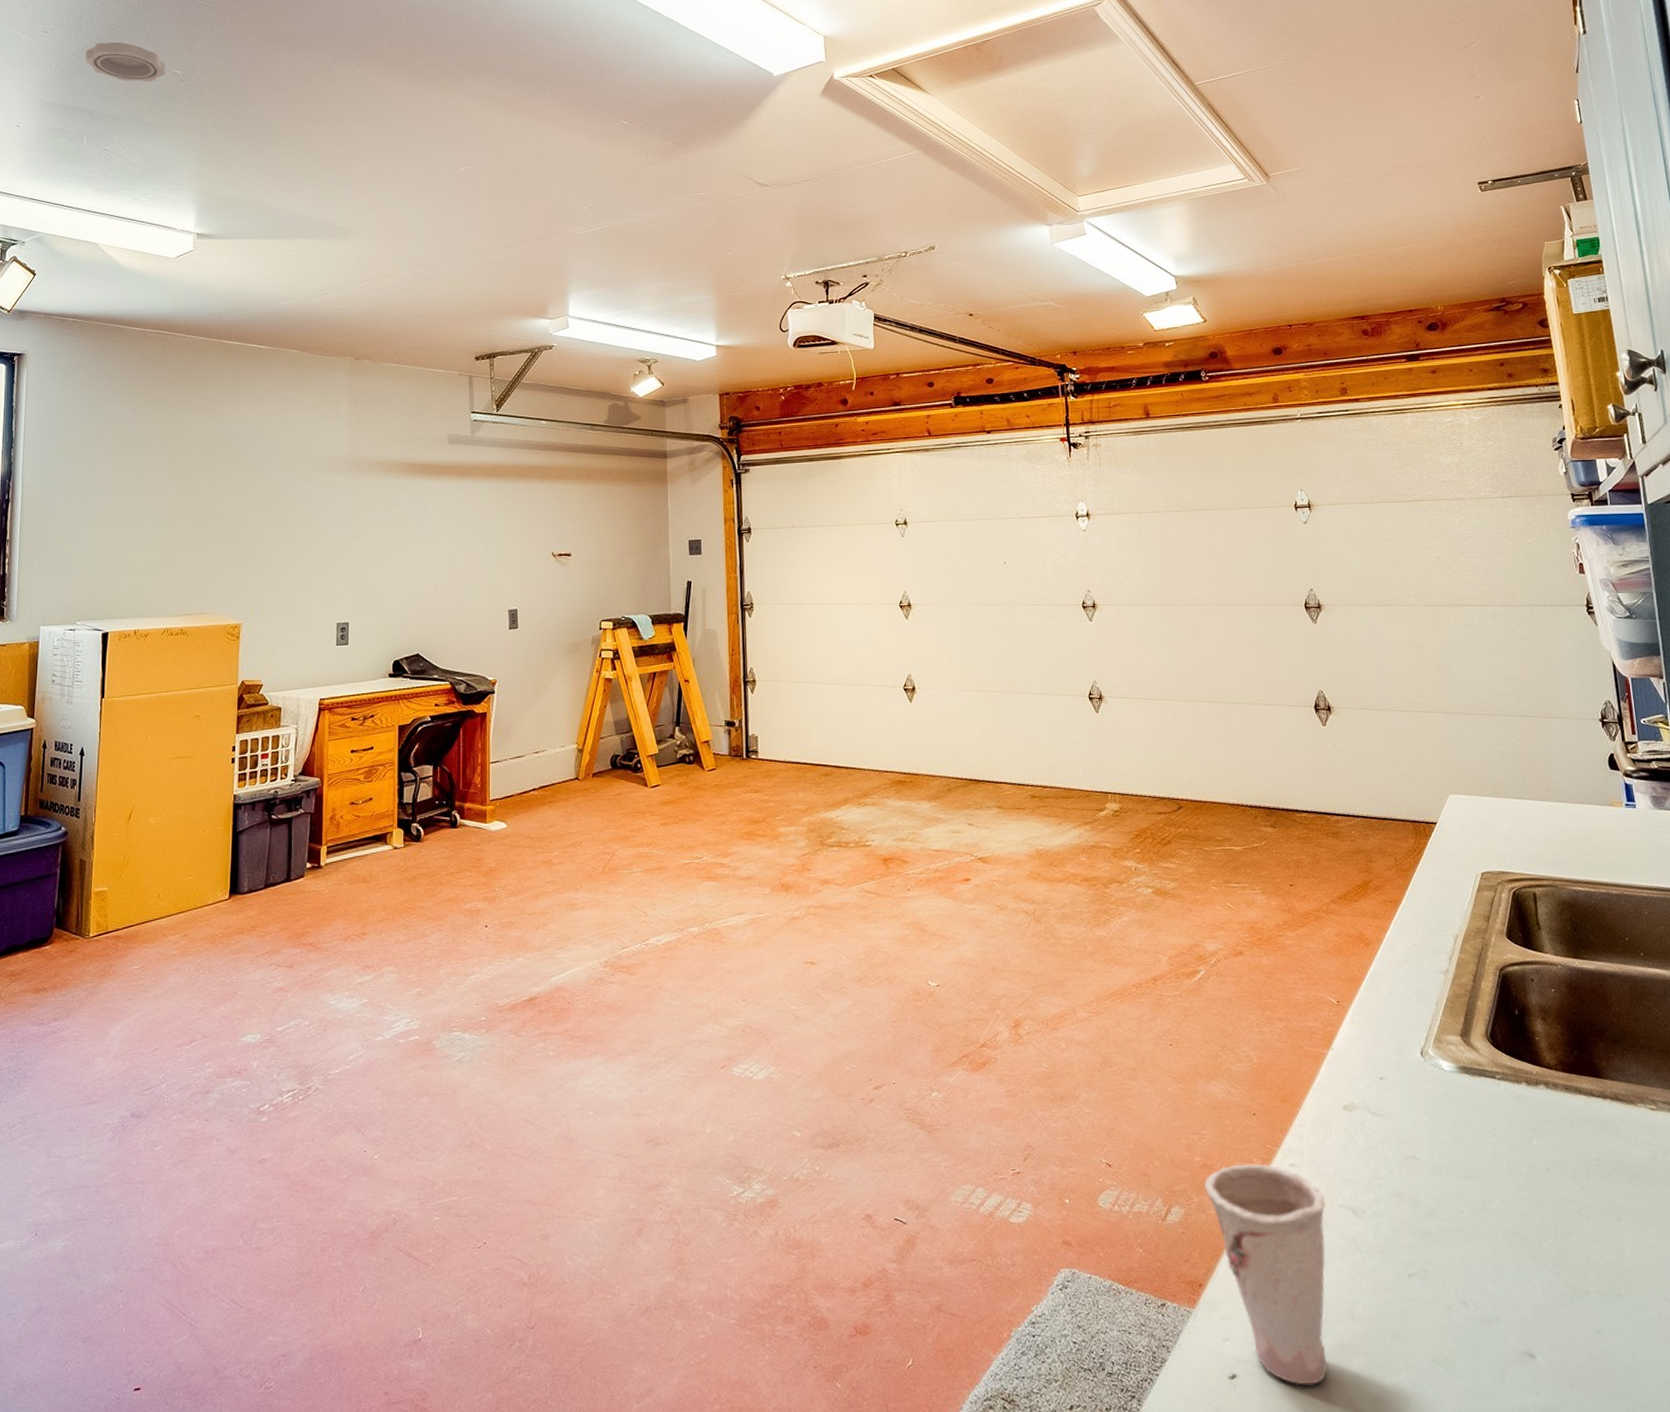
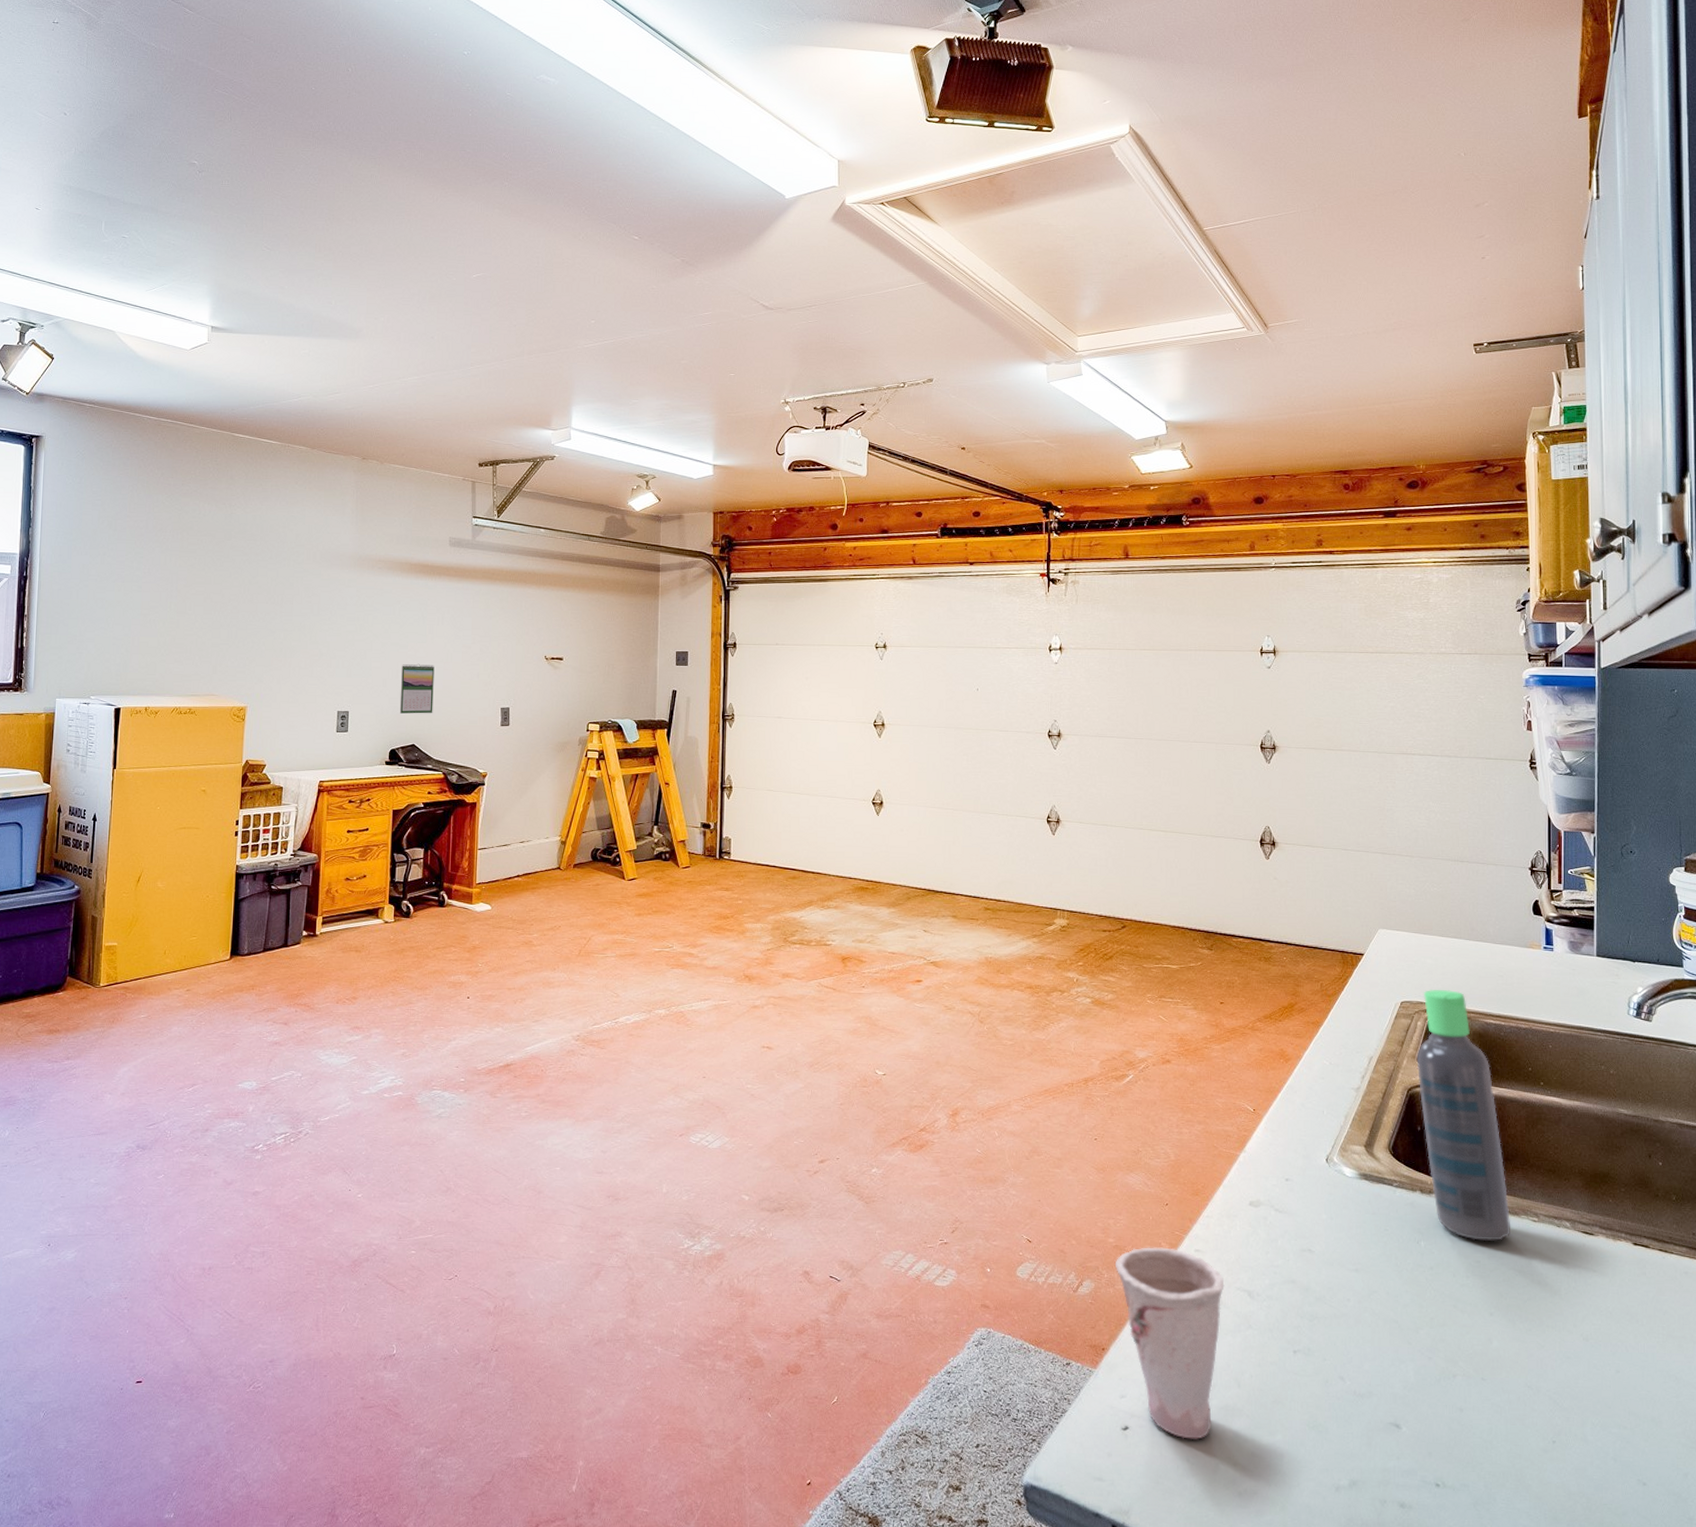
smoke detector: present [85,42,166,82] -> none [104,128,184,171]
calendar: none [402,568,437,622] -> present [399,663,434,714]
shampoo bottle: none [1503,857,1629,1135] -> present [1416,990,1511,1241]

